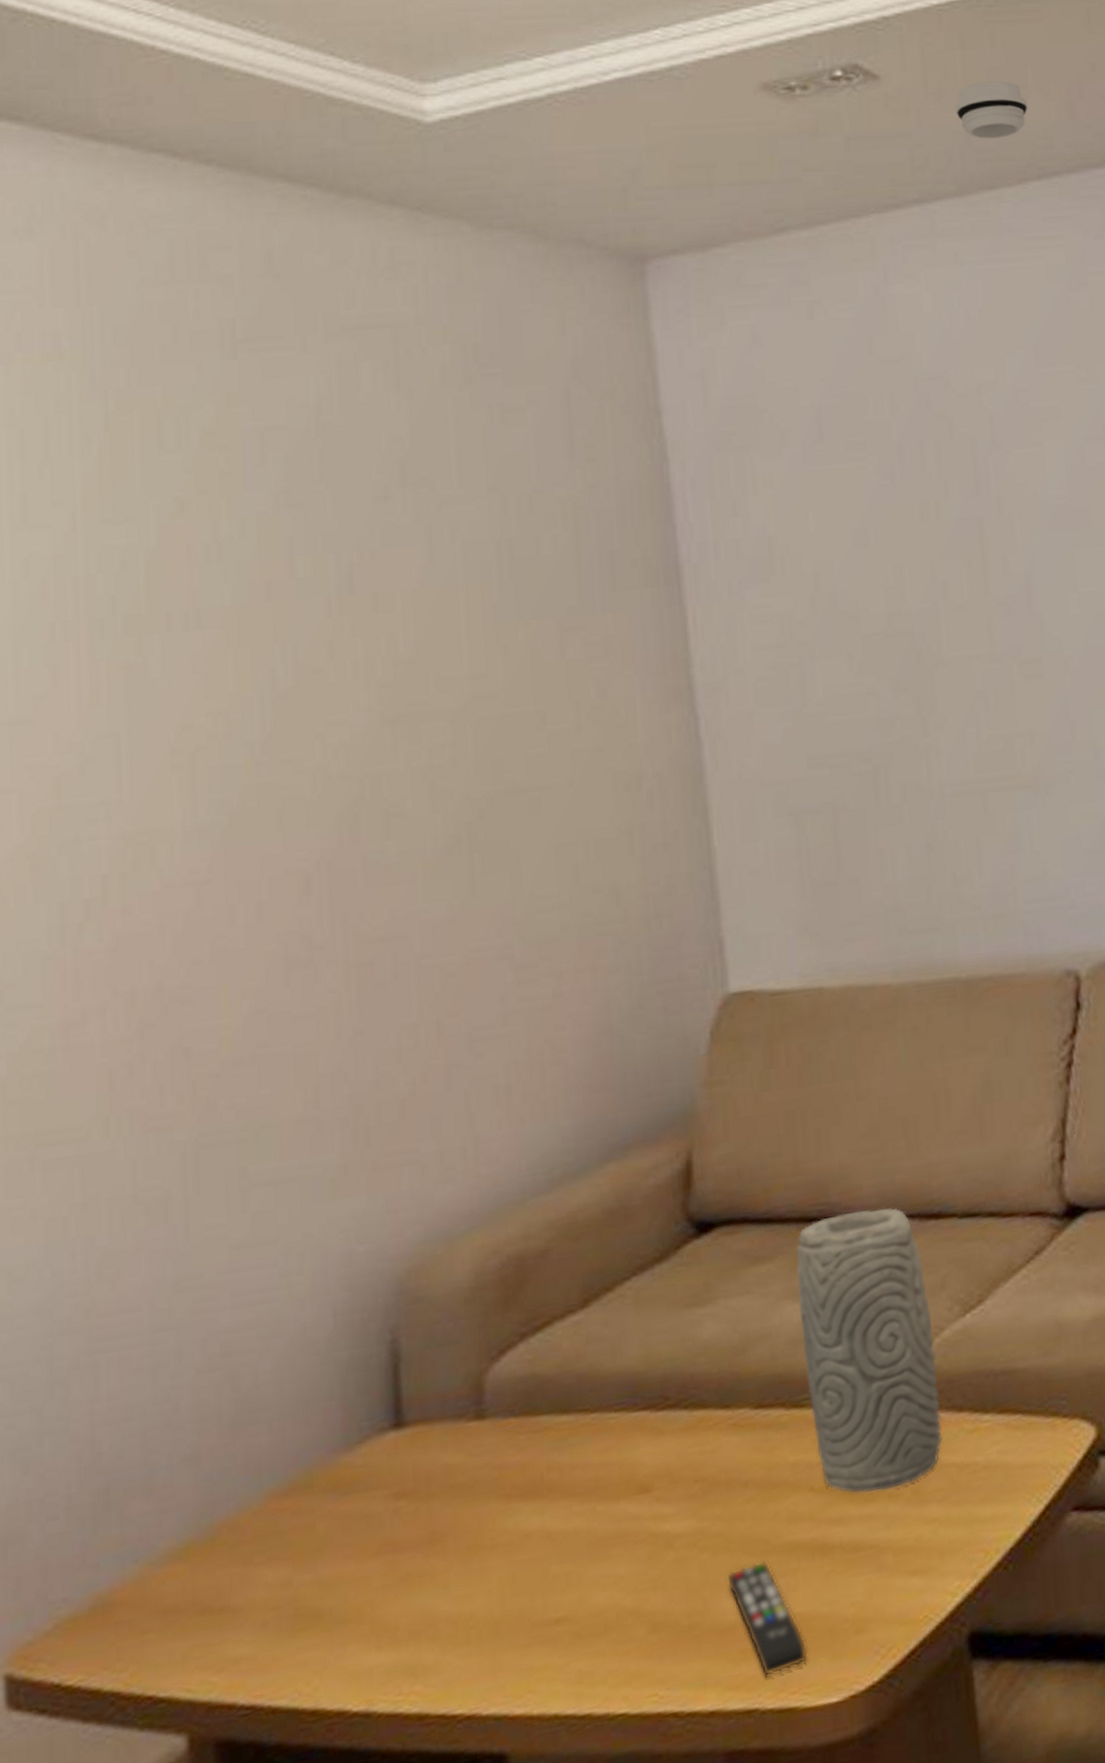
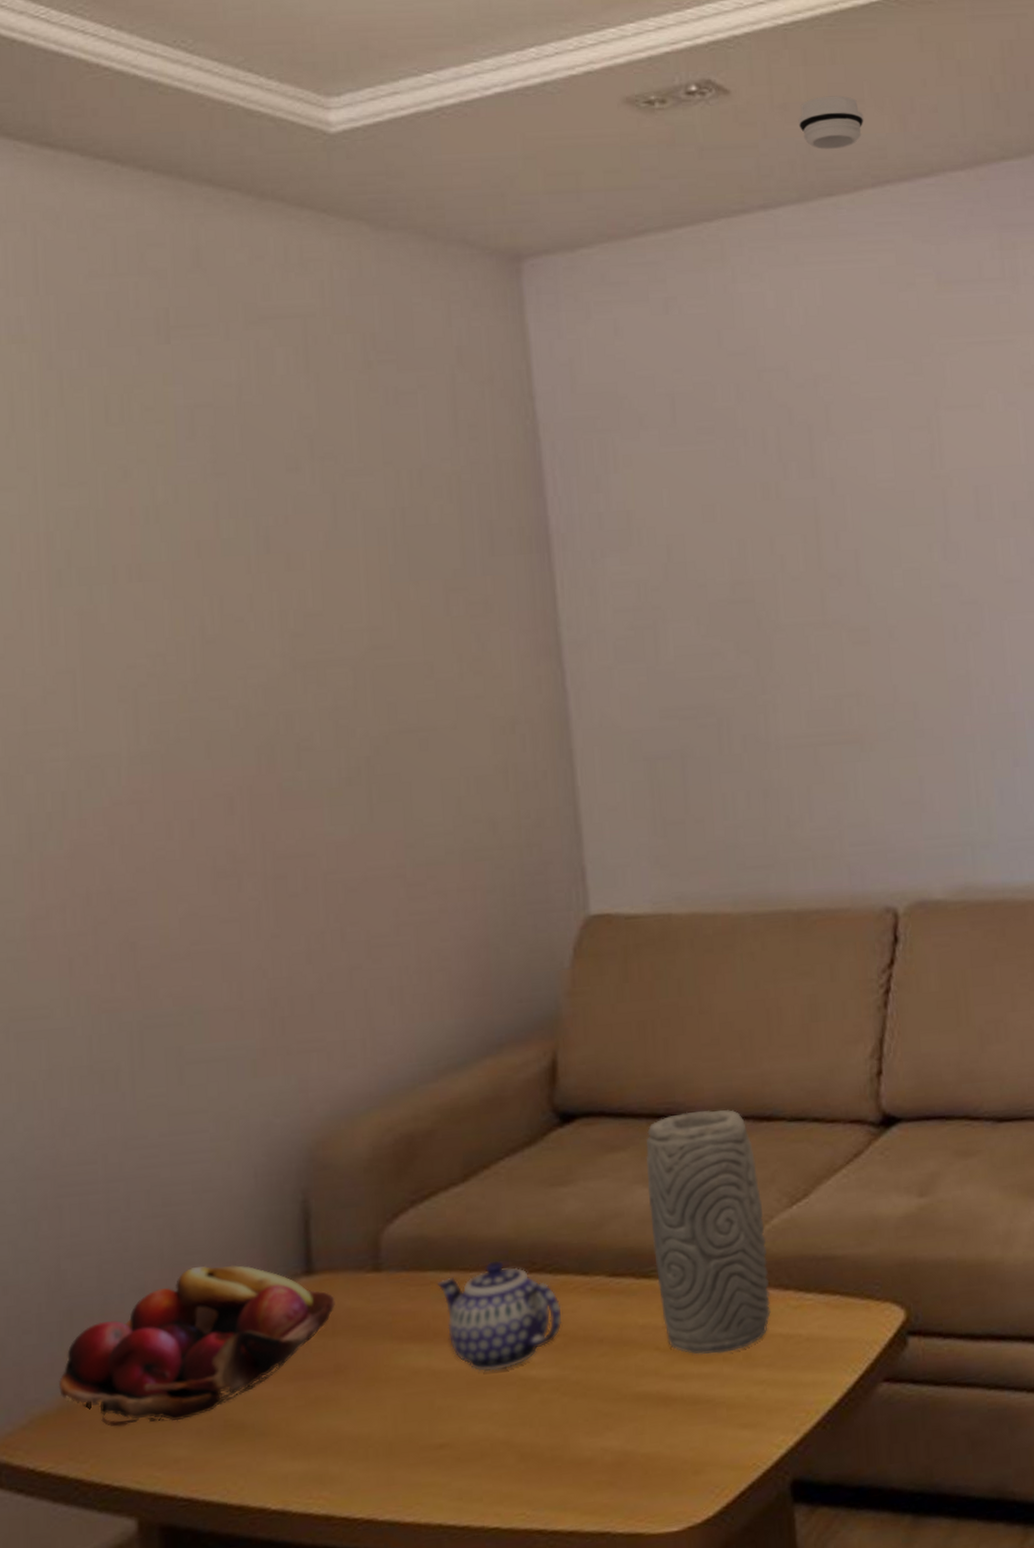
fruit basket: none [90,1422,430,1626] -> present [58,1265,335,1427]
teapot: none [553,1397,701,1530] -> present [438,1260,562,1372]
remote control: present [726,1561,808,1675] -> none [583,1407,653,1504]

